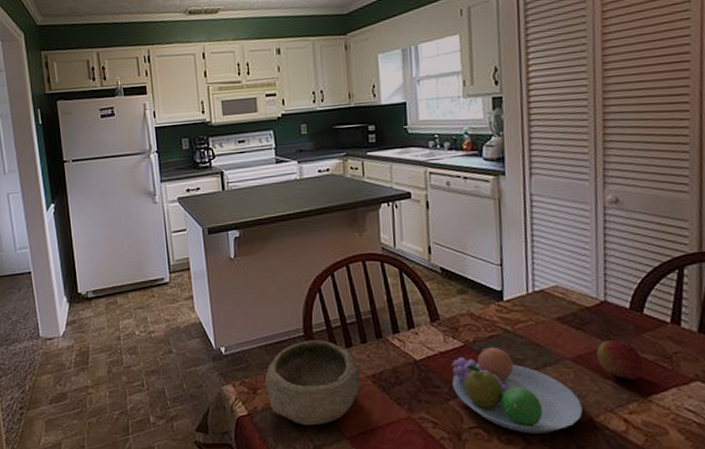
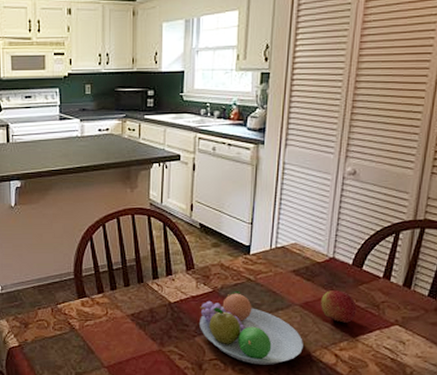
bowl: present [264,339,361,426] -> none [35,282,122,356]

